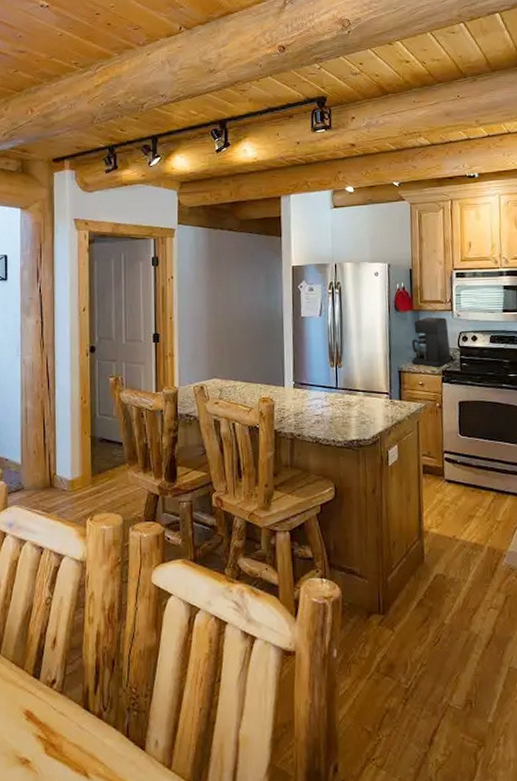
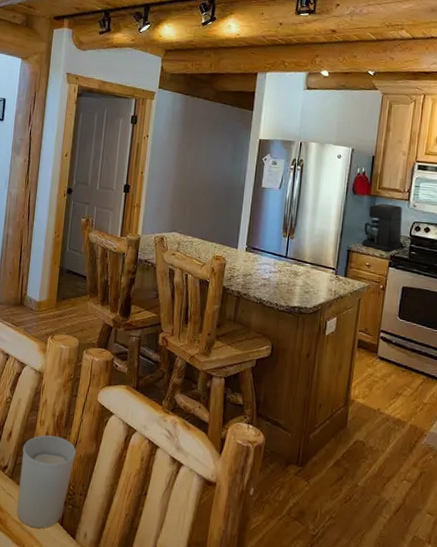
candle holder: none [71,633,135,747] -> present [16,435,76,529]

